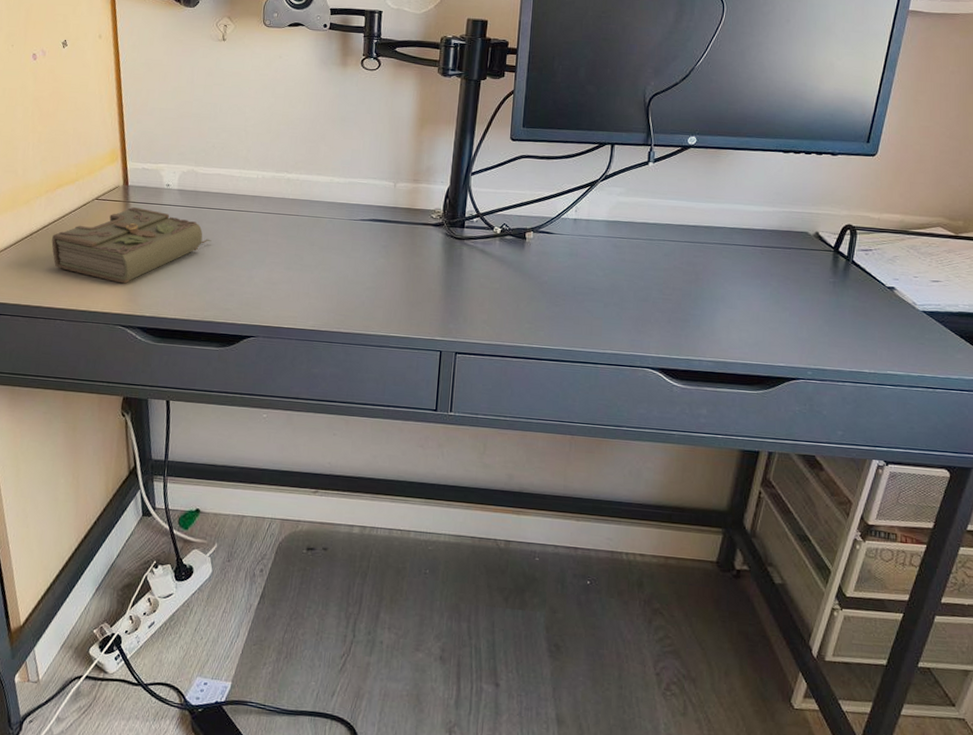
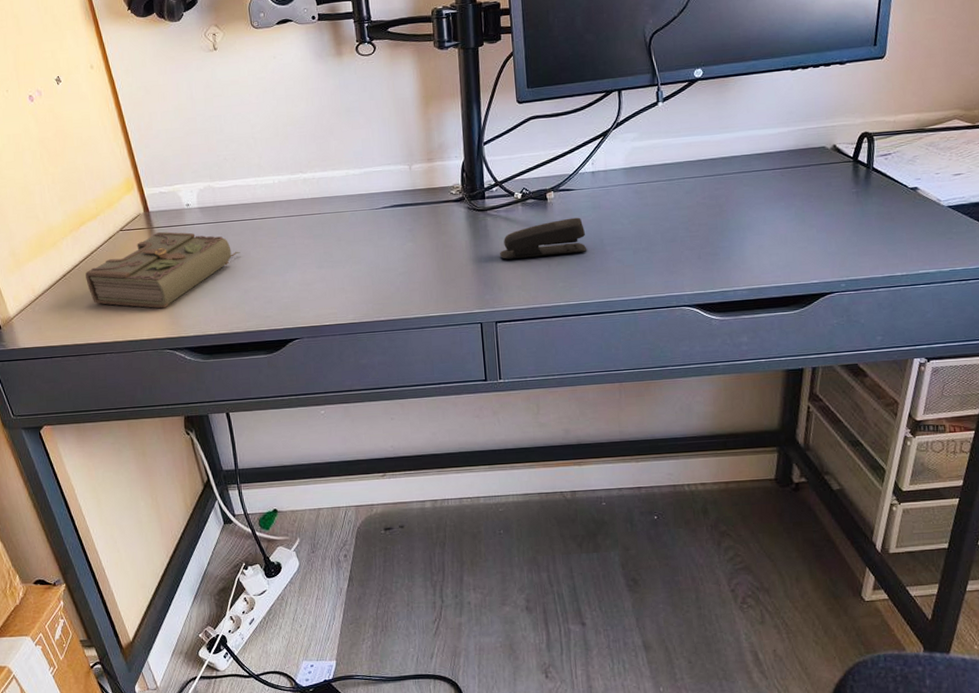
stapler: none [470,260,559,297] -> present [500,217,587,260]

